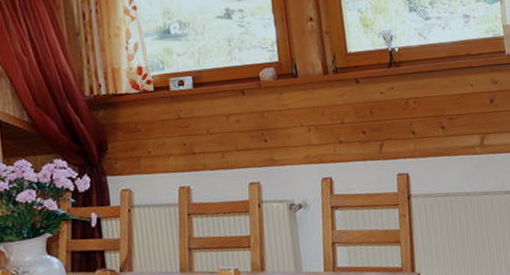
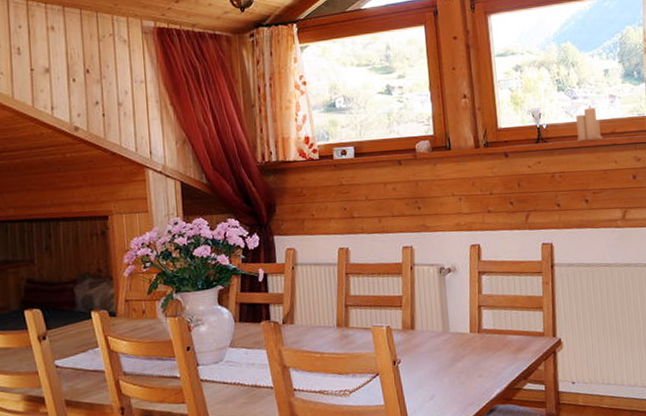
candle: none [429,26,458,66] -> present [576,106,603,143]

